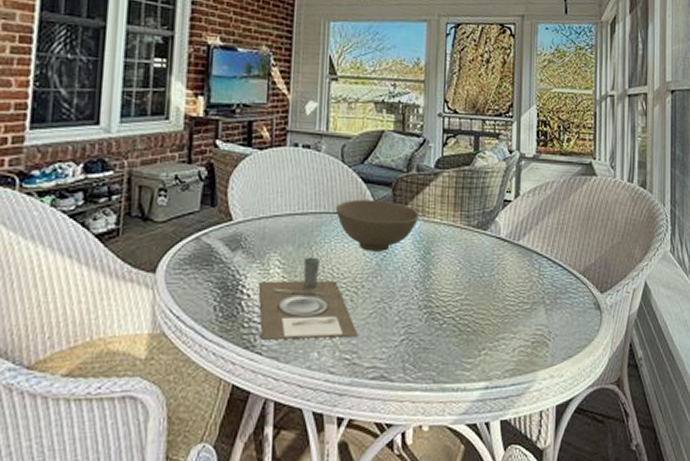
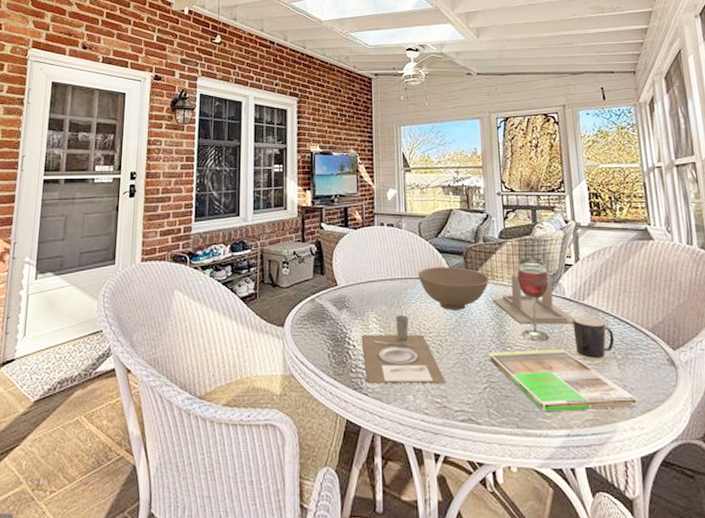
magazine: none [409,295,561,364] -> present [488,350,639,412]
napkin holder: none [421,210,506,267] -> present [493,274,574,324]
wineglass: none [449,190,486,286] -> present [516,257,550,341]
mug: none [504,257,545,307] -> present [572,315,614,361]

